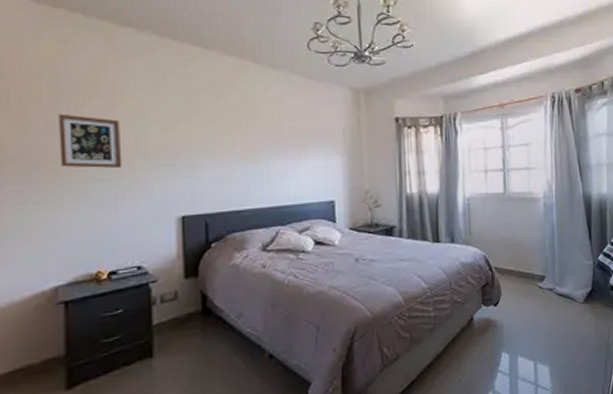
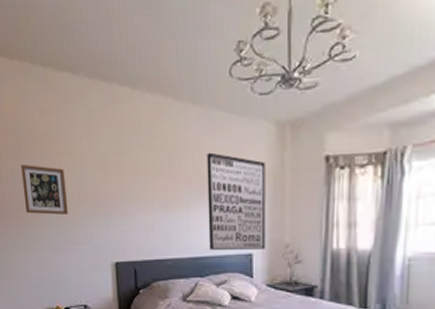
wall art: none [287,111,347,199] -> present [207,152,266,250]

